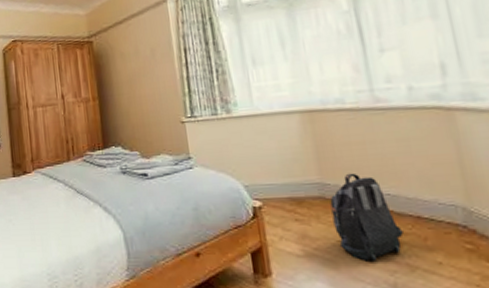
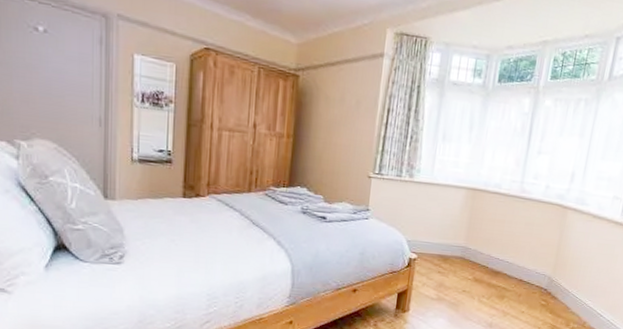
backpack: present [330,173,404,261] -> none [464,242,508,307]

